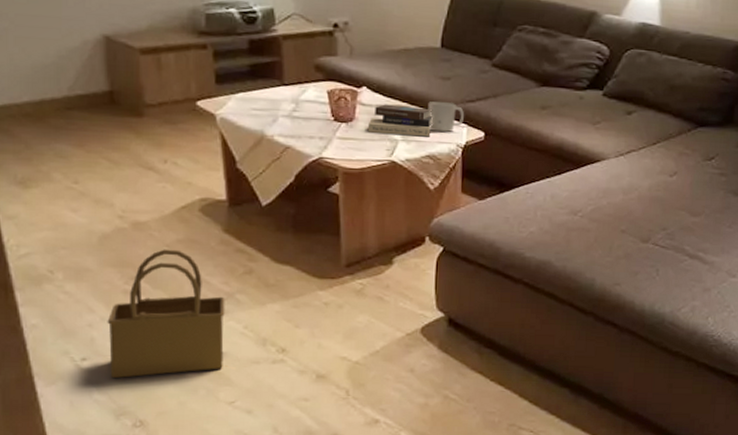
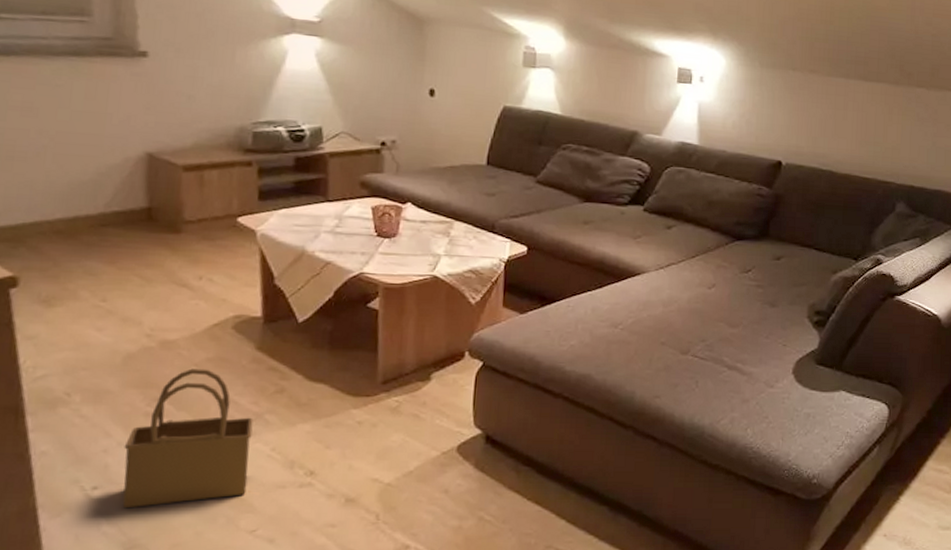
books: present [367,104,433,137] -> none [410,219,477,252]
mug: present [428,101,465,132] -> none [472,216,509,247]

